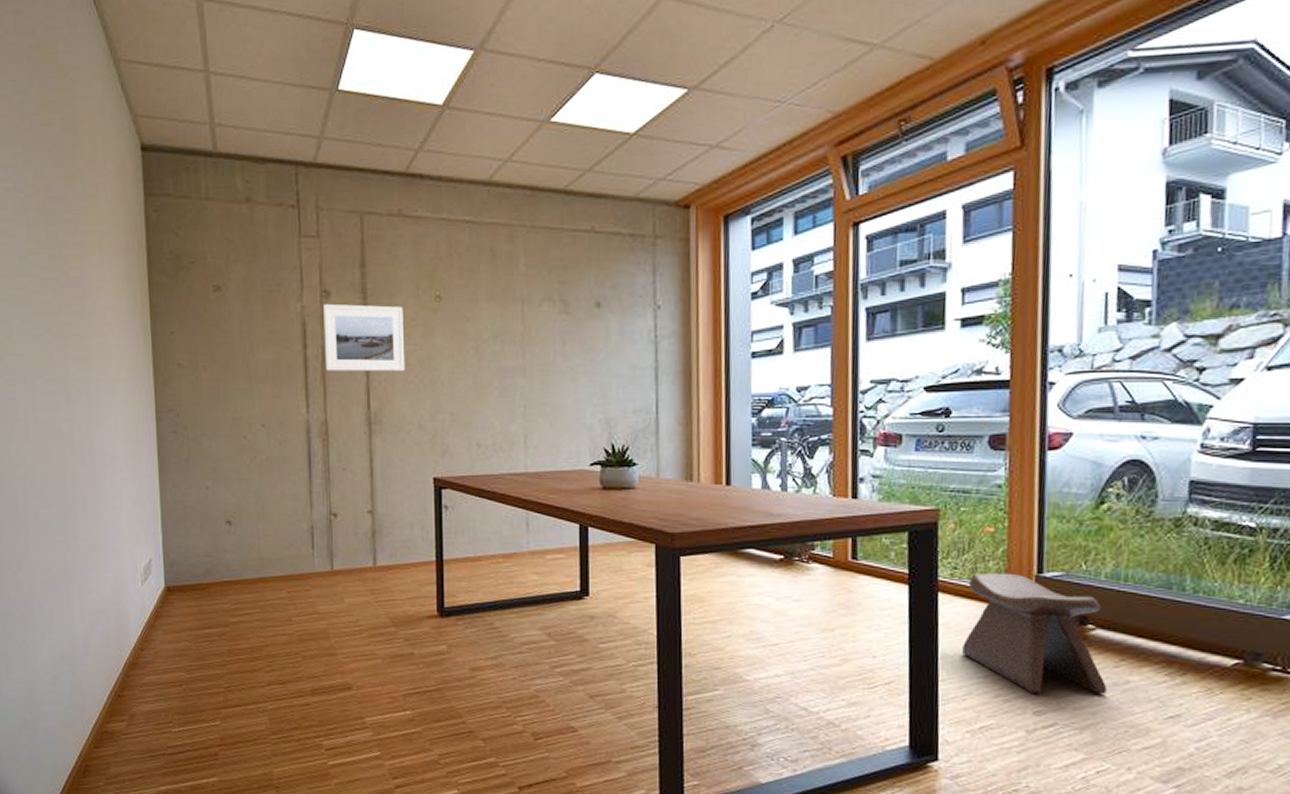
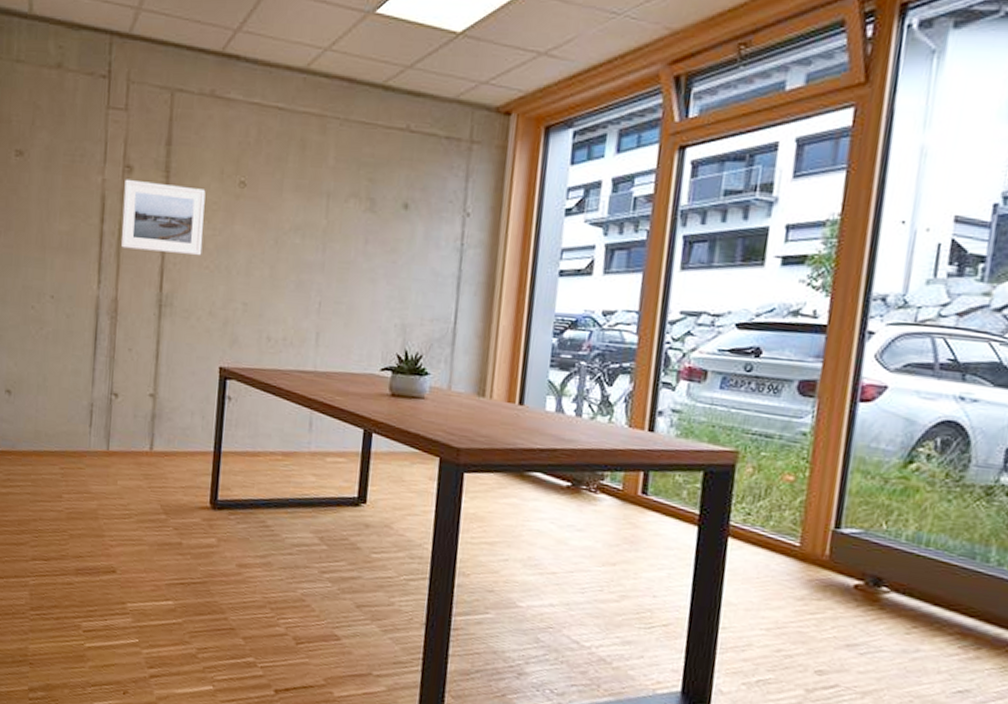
stool: present [962,572,1107,695] -> none [747,522,898,661]

